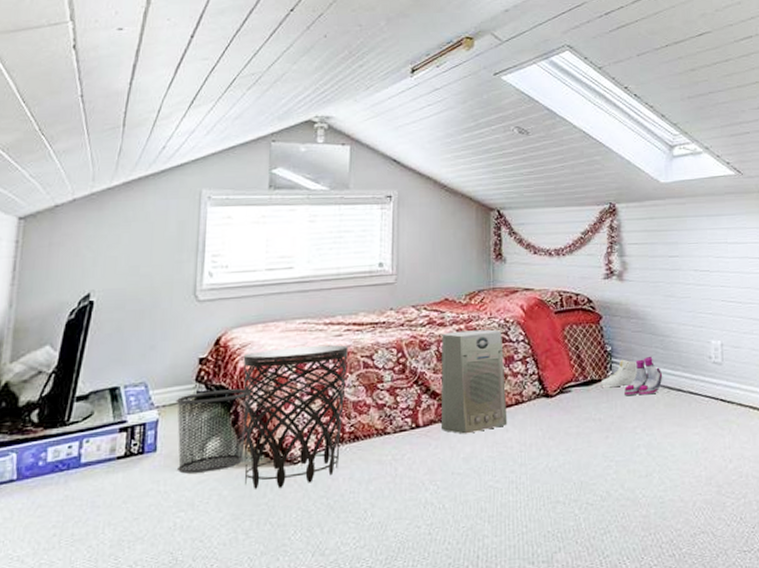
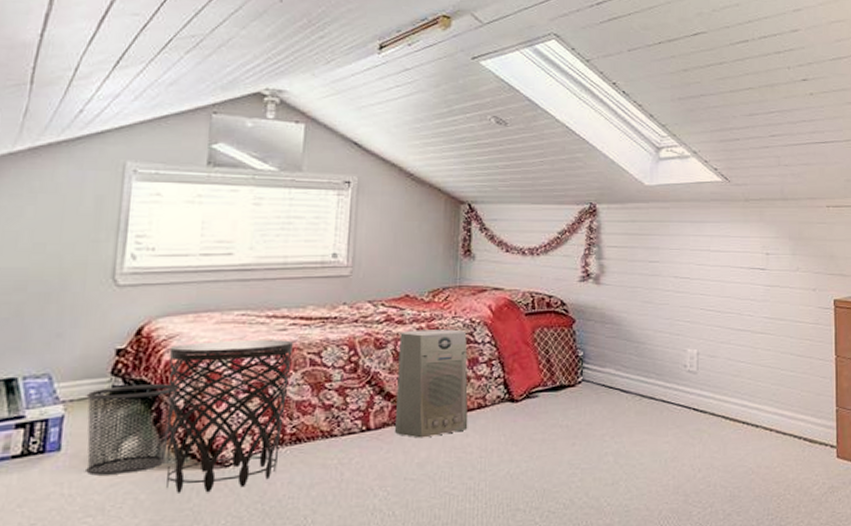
sneaker: present [600,359,637,387] -> none [570,364,609,393]
boots: present [624,356,663,395] -> none [595,362,636,402]

